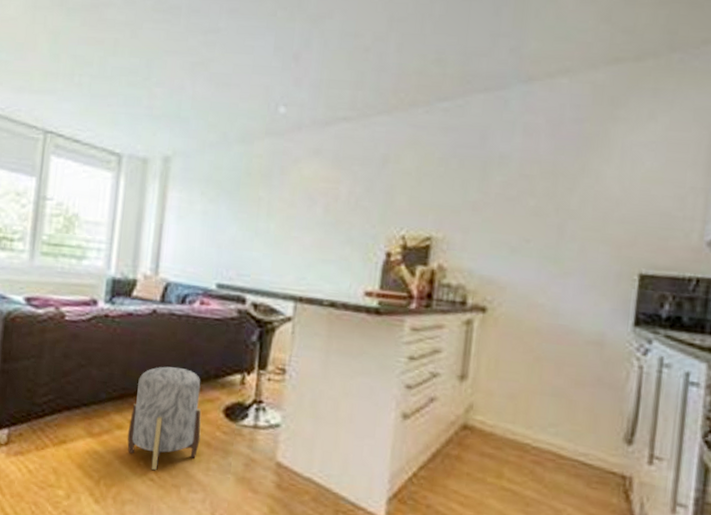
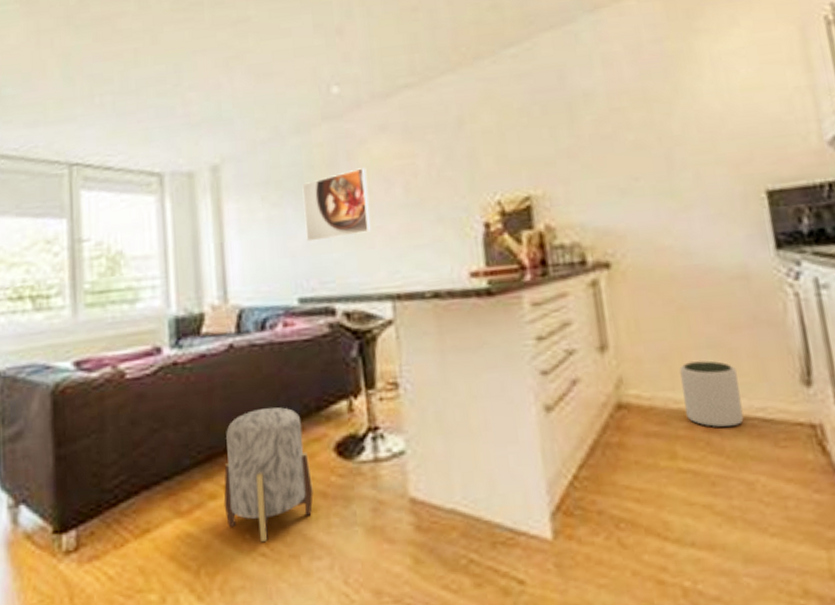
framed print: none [233,183,295,240] -> present [302,168,371,242]
plant pot: none [519,404,571,464] -> present [680,361,744,428]

